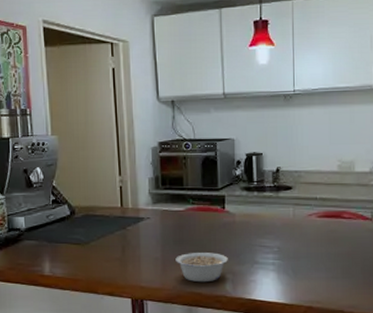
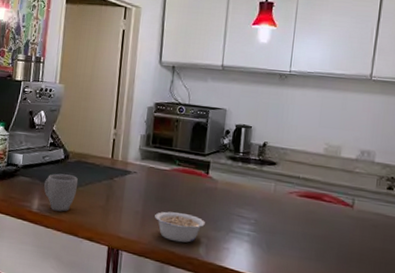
mug: none [53,231,90,271] -> present [44,173,78,212]

